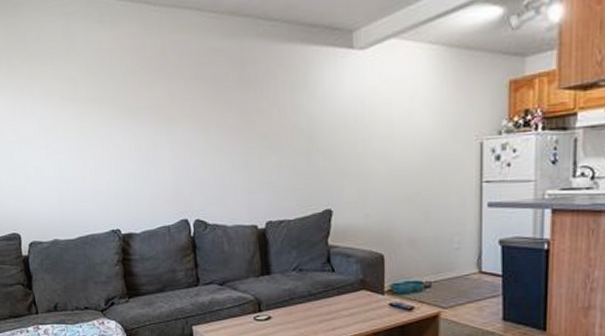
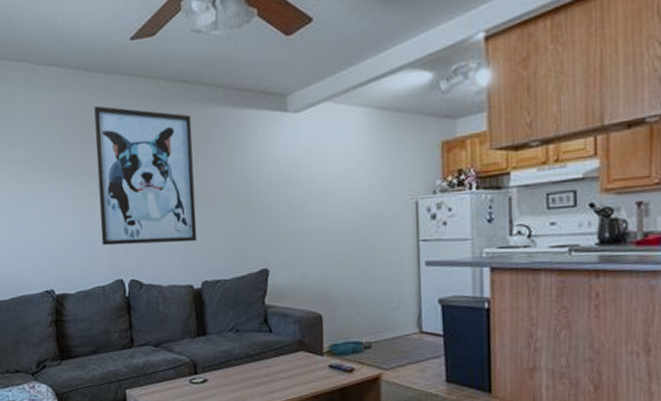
wall art: none [155,41,262,186] -> present [94,106,198,246]

